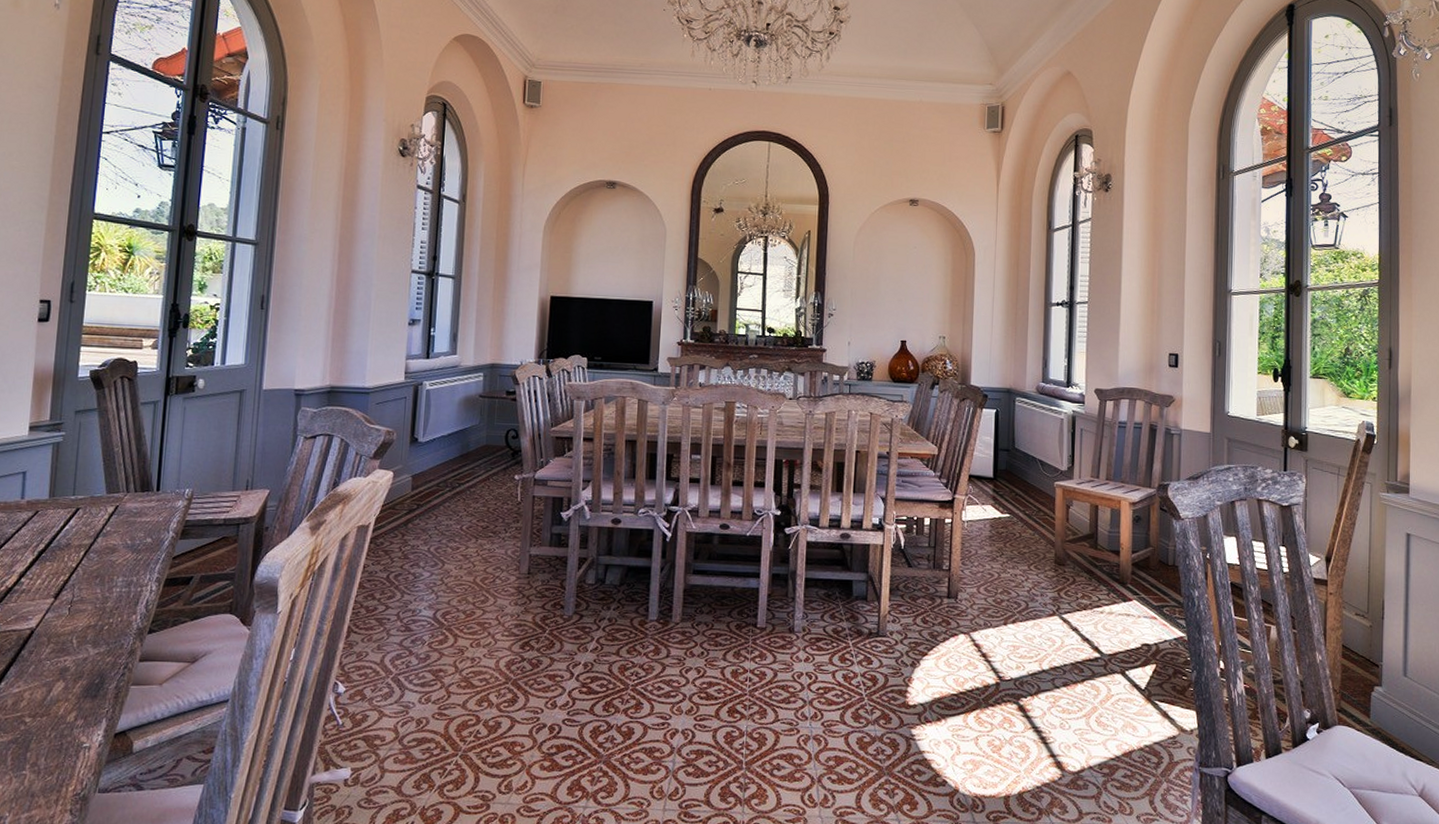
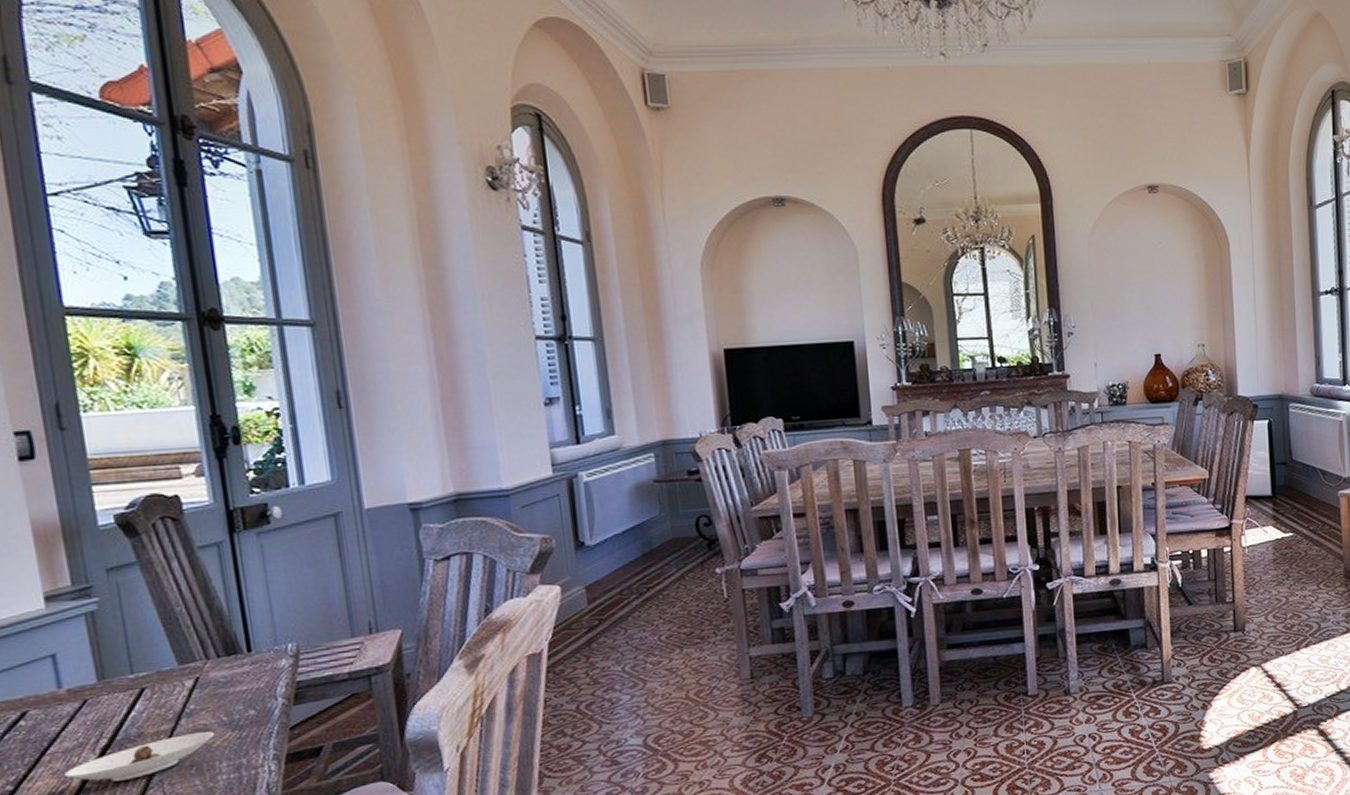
saucer: none [9,550,120,580] -> present [65,731,215,782]

